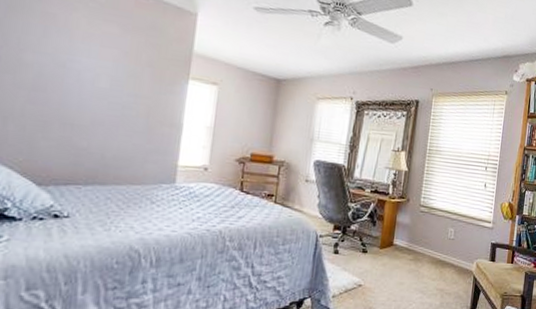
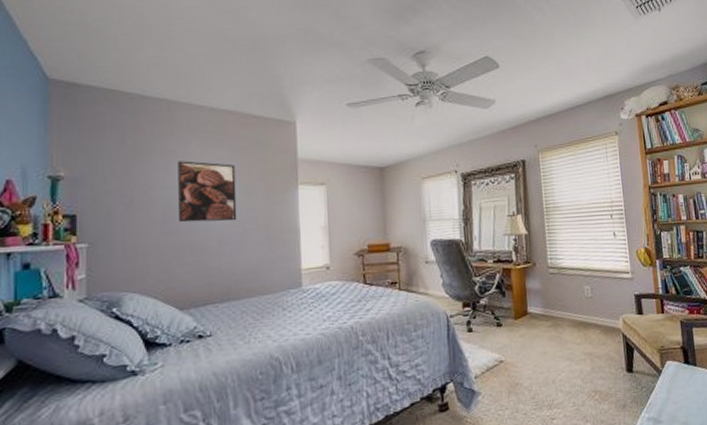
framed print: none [51,27,124,104] -> present [178,161,237,223]

